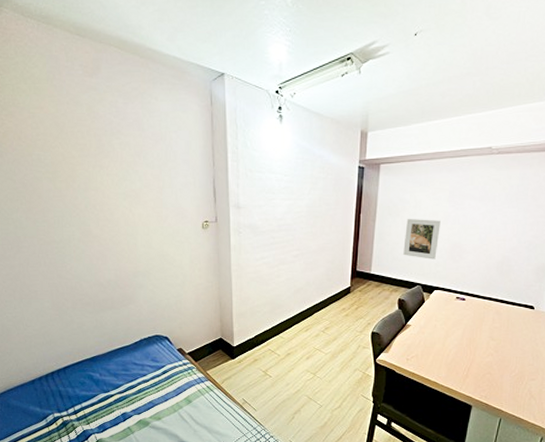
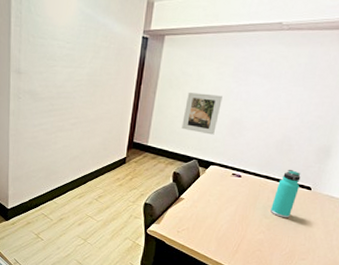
thermos bottle: none [496,290,523,339] -> present [269,170,301,219]

